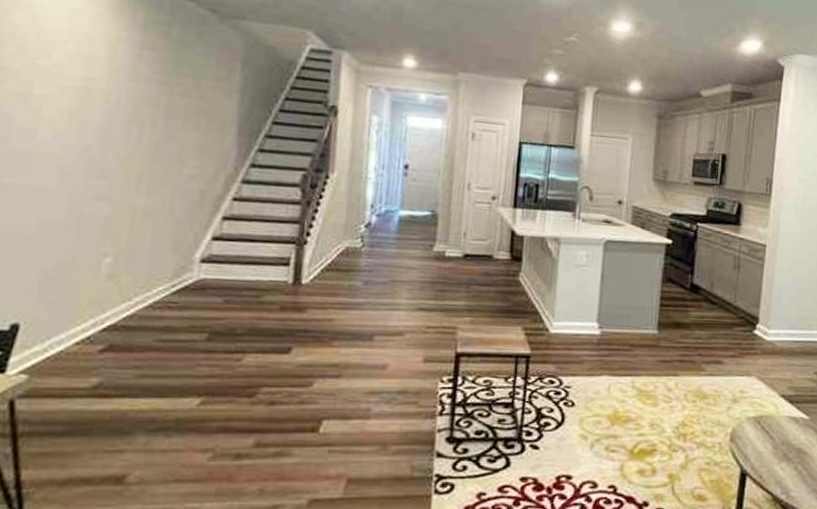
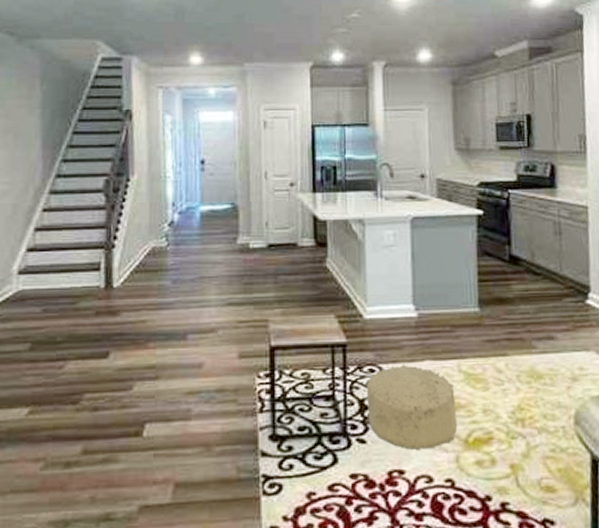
pouf: none [543,378,627,457] -> present [367,364,458,450]

